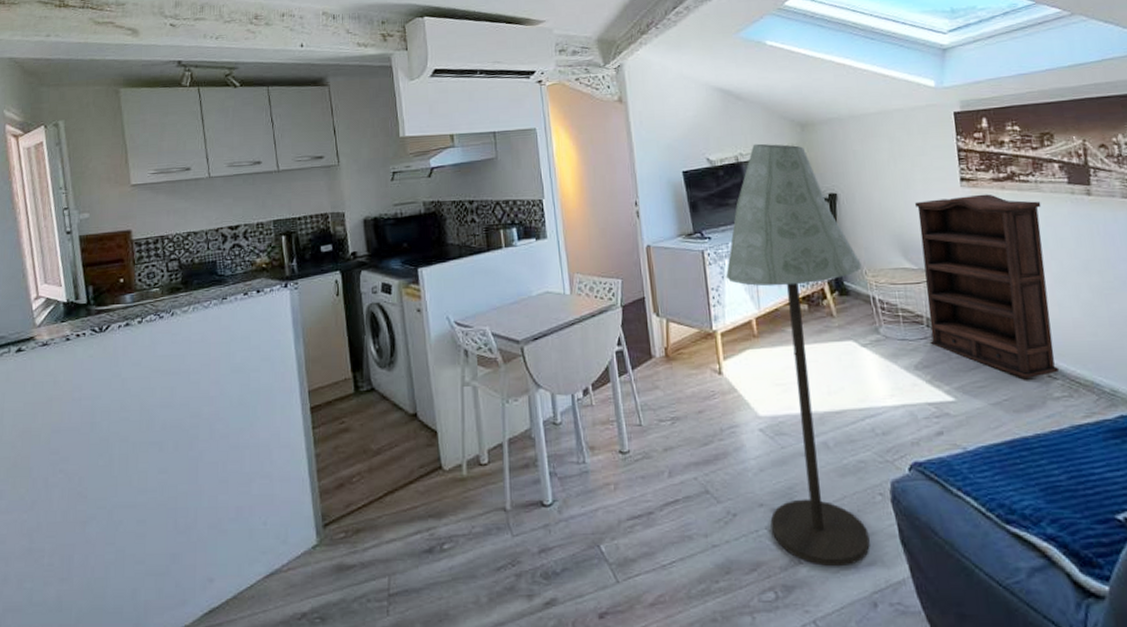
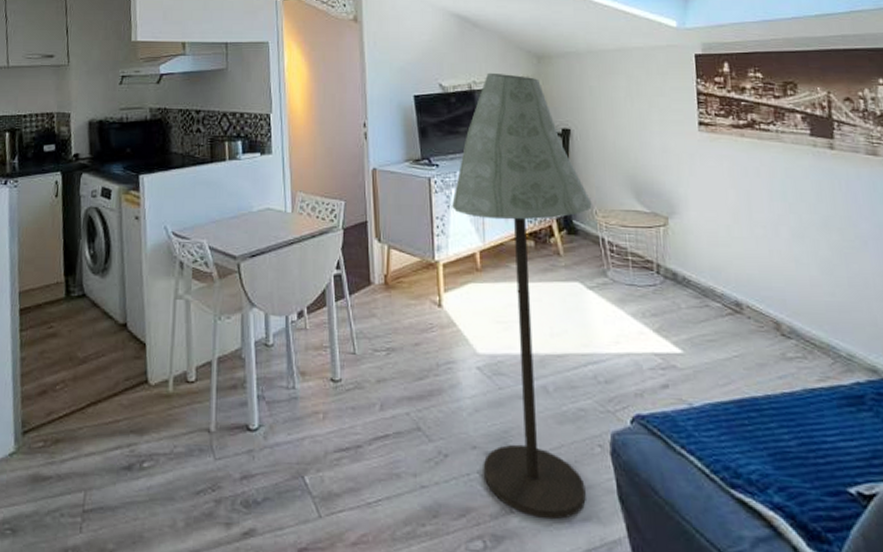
bookshelf: present [915,194,1059,378] -> none [651,140,793,336]

